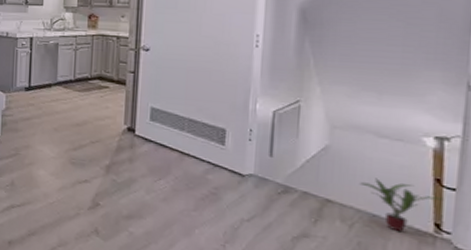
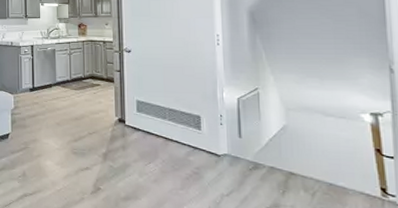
potted plant: present [360,178,444,232] -> none [315,151,386,198]

